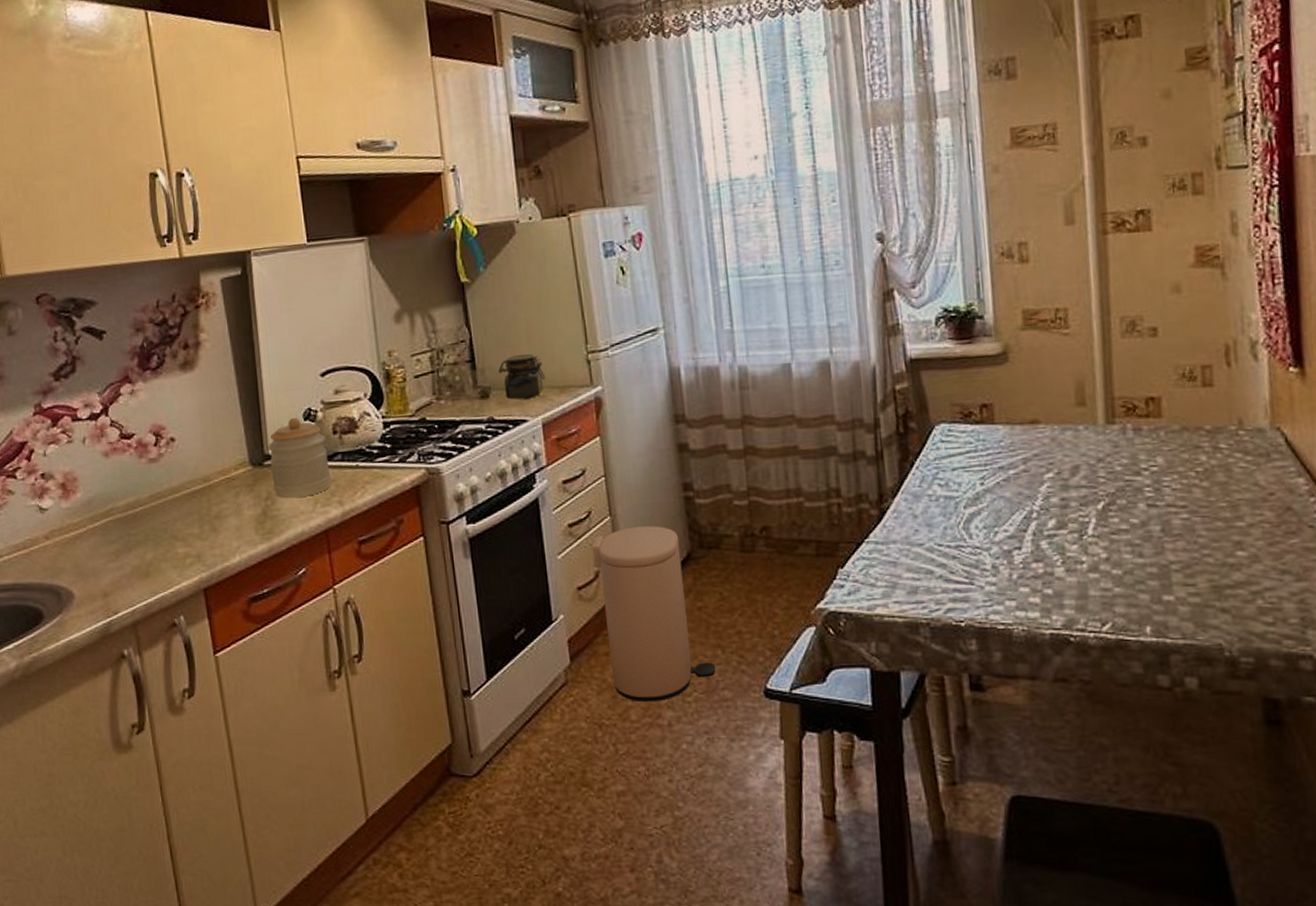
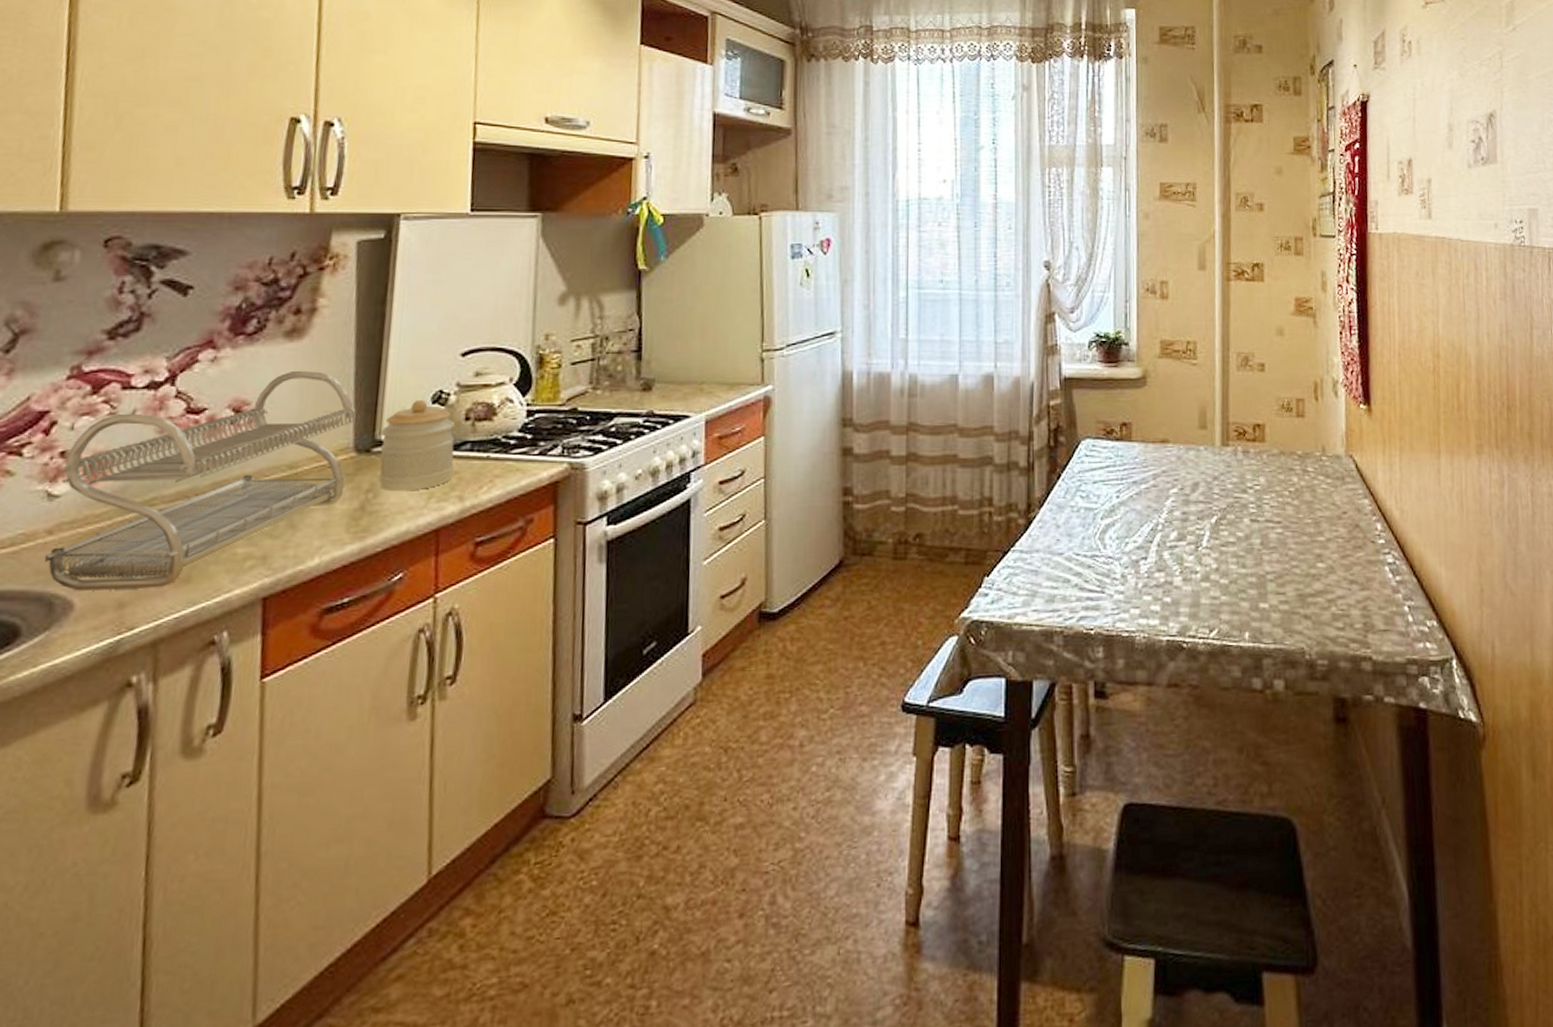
dish rack: none [42,397,248,583] -> present [44,370,356,591]
jar: present [498,353,546,400] -> none [666,347,716,394]
pedal bin: present [592,526,716,701] -> none [741,531,856,721]

